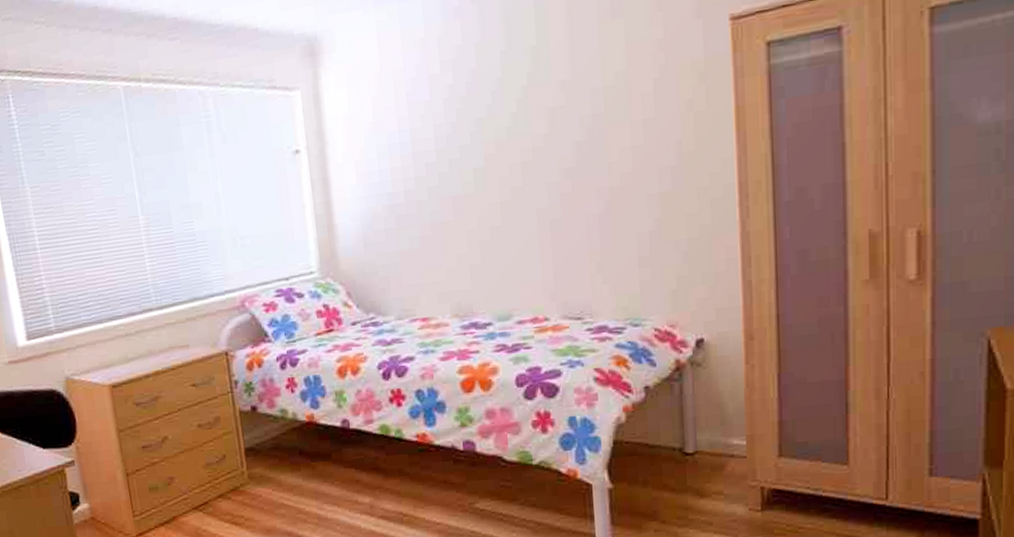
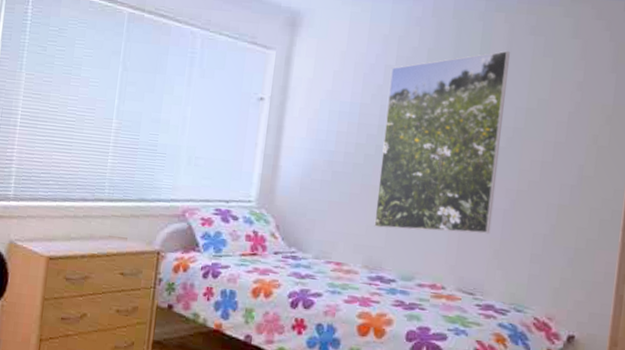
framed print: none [436,22,588,269] -> present [374,50,510,234]

